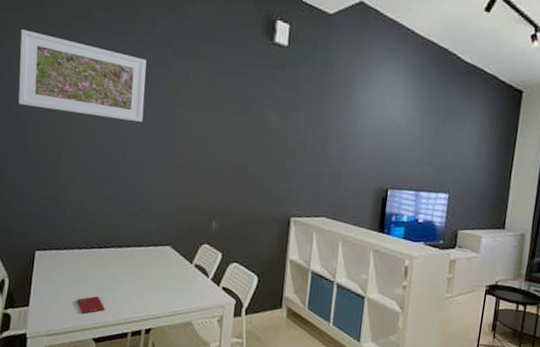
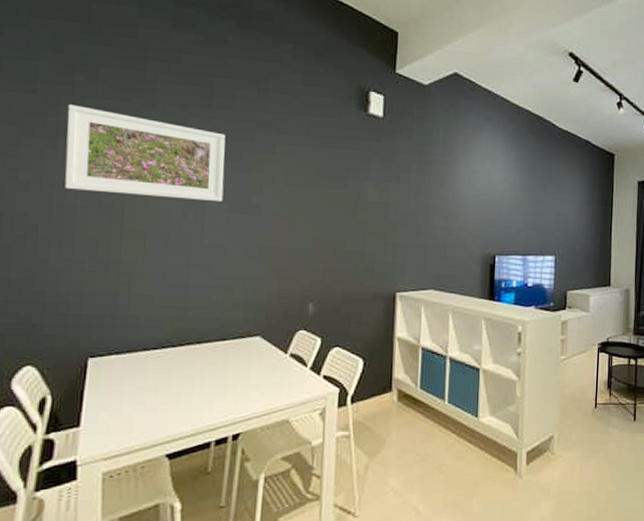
smartphone: present [77,296,104,314] -> none [144,403,180,427]

